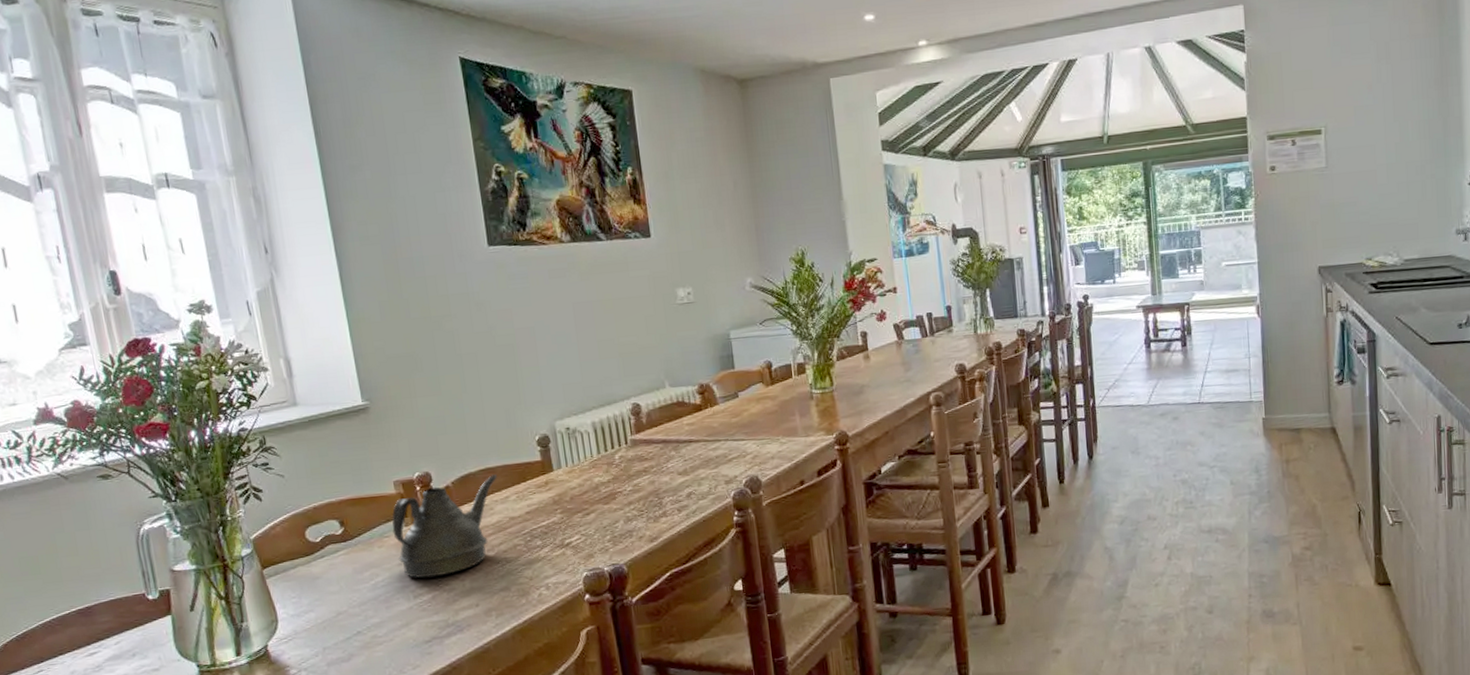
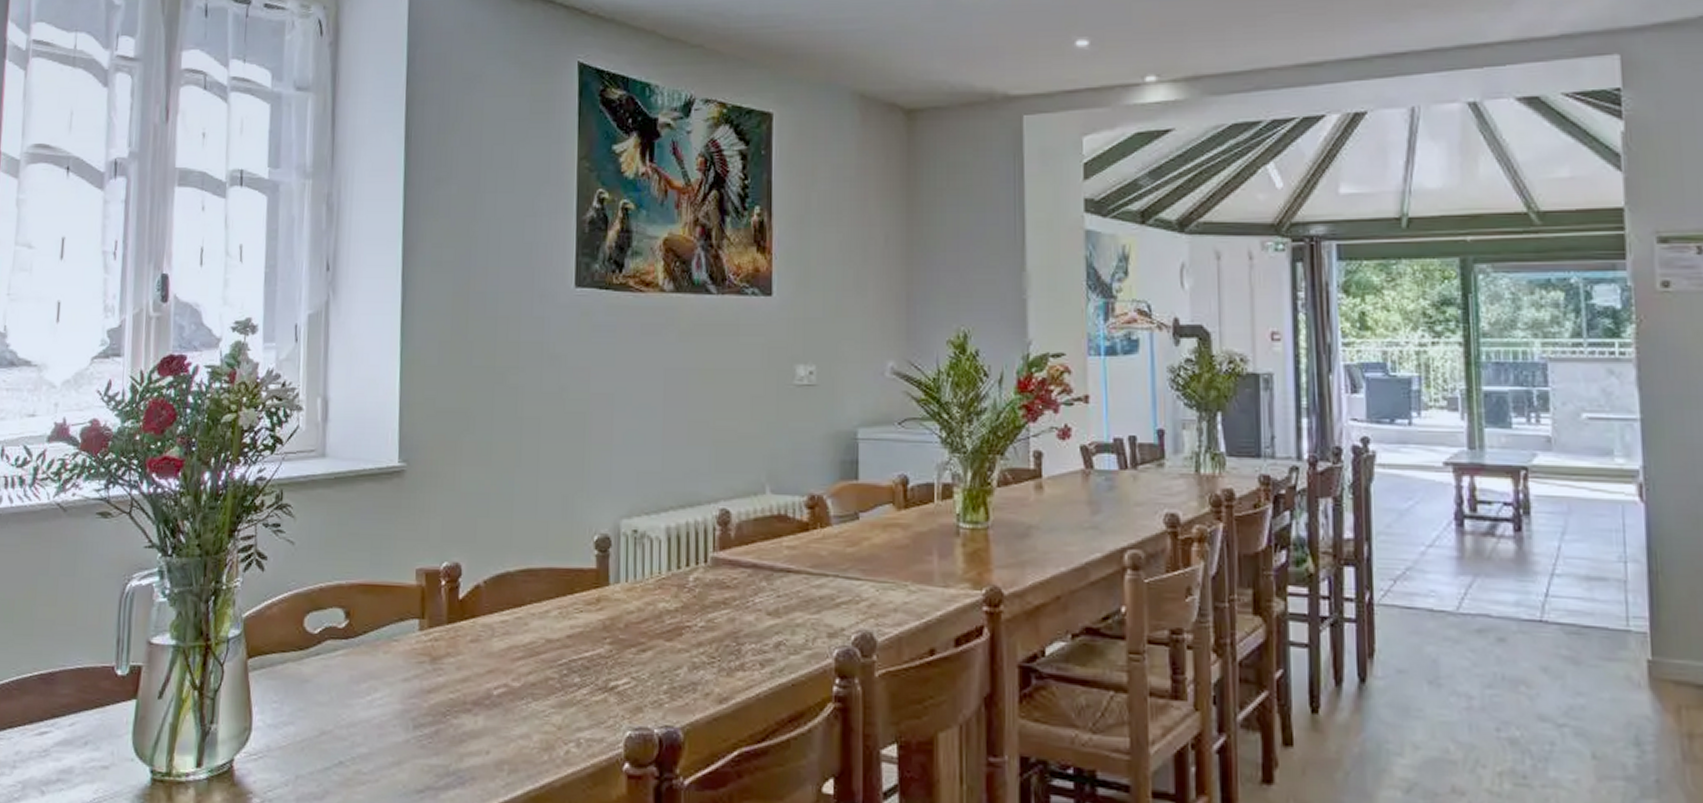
teapot: present [392,474,497,579] -> none [404,579,539,705]

